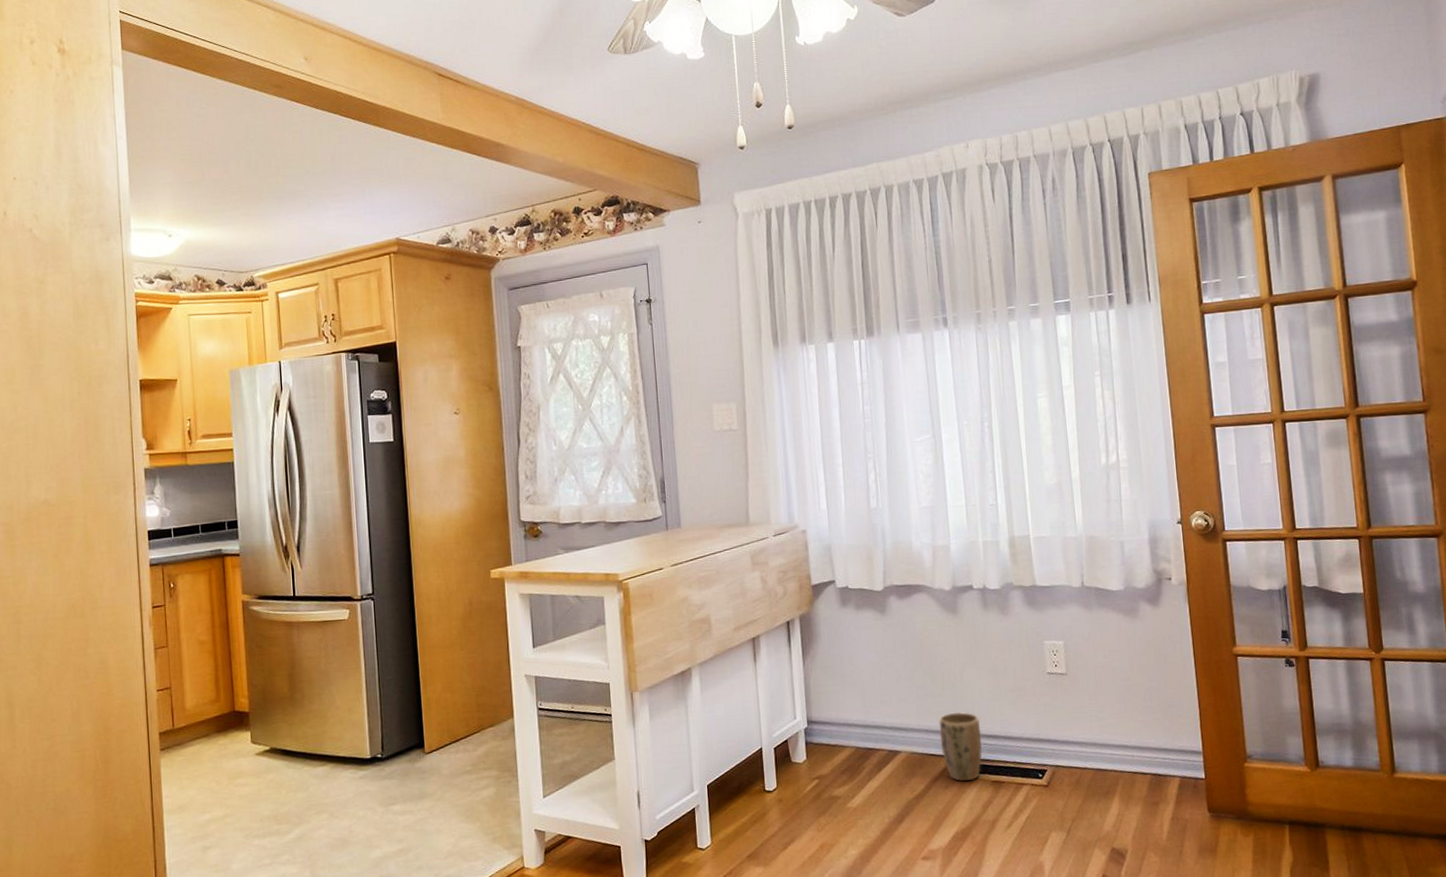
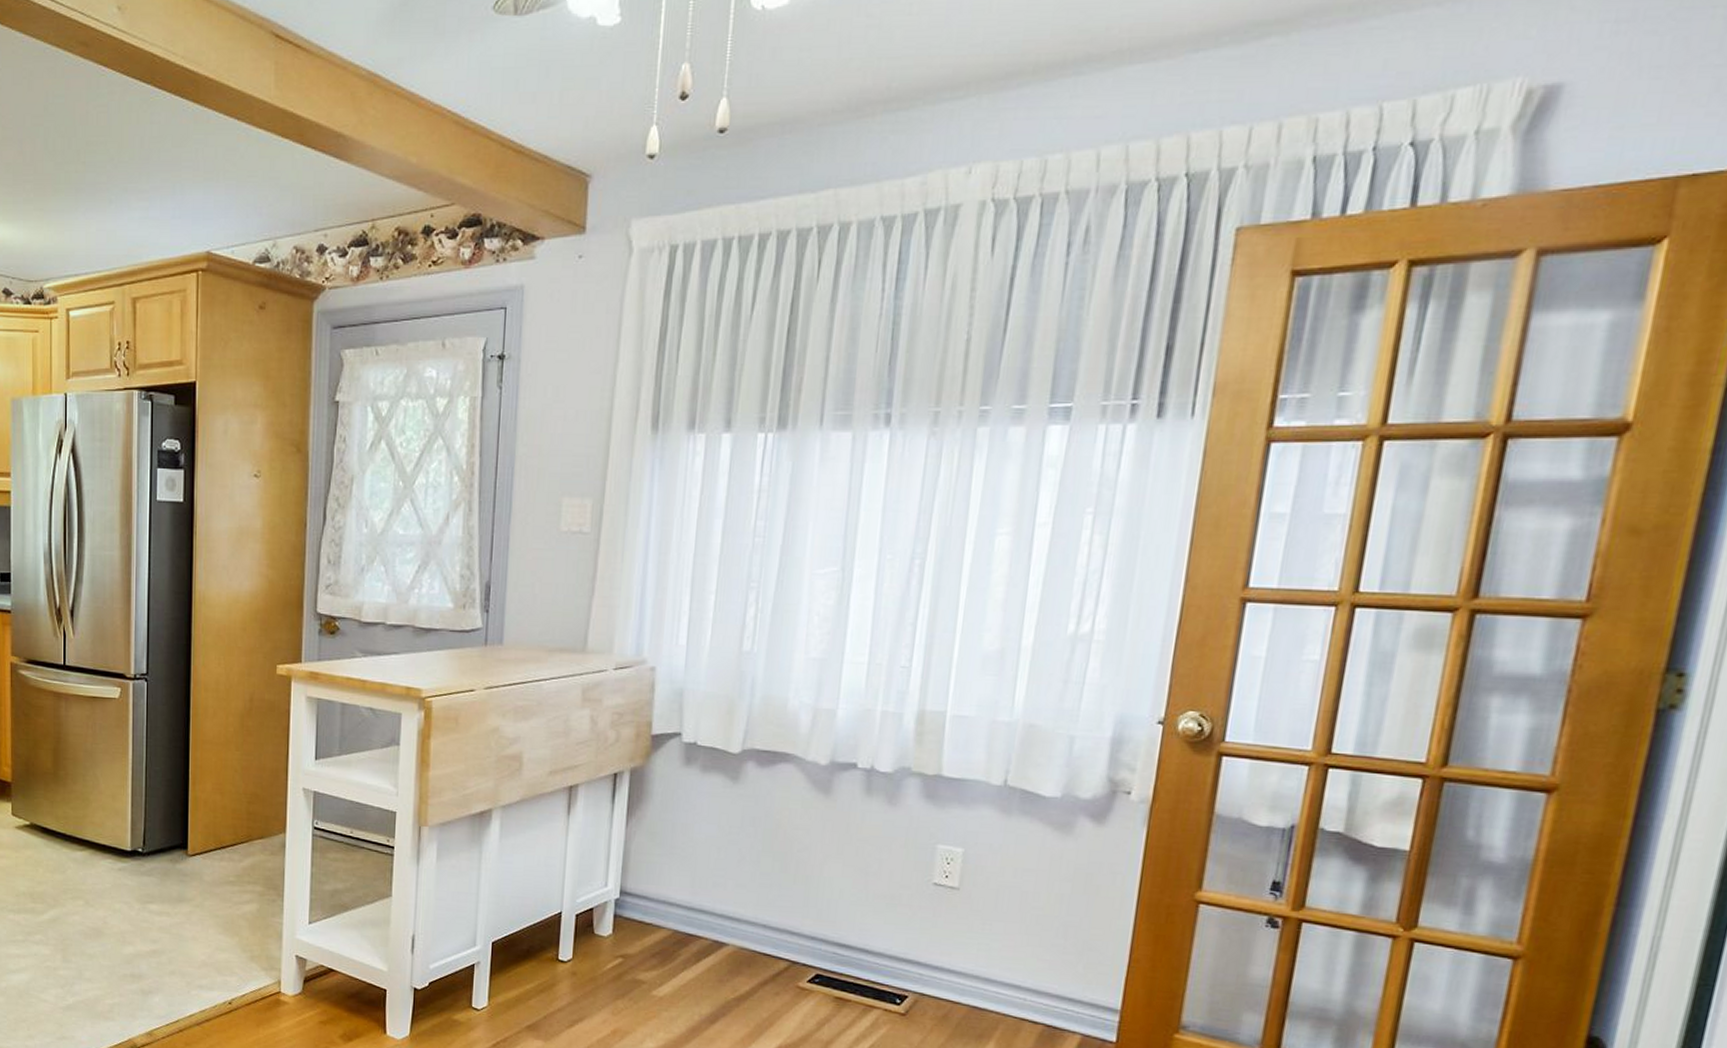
plant pot: present [938,712,983,781] -> none [778,910,833,993]

